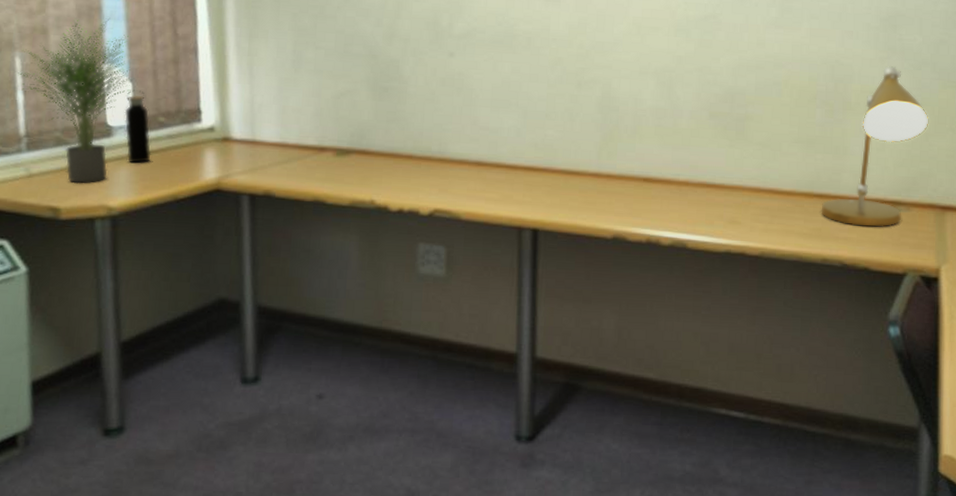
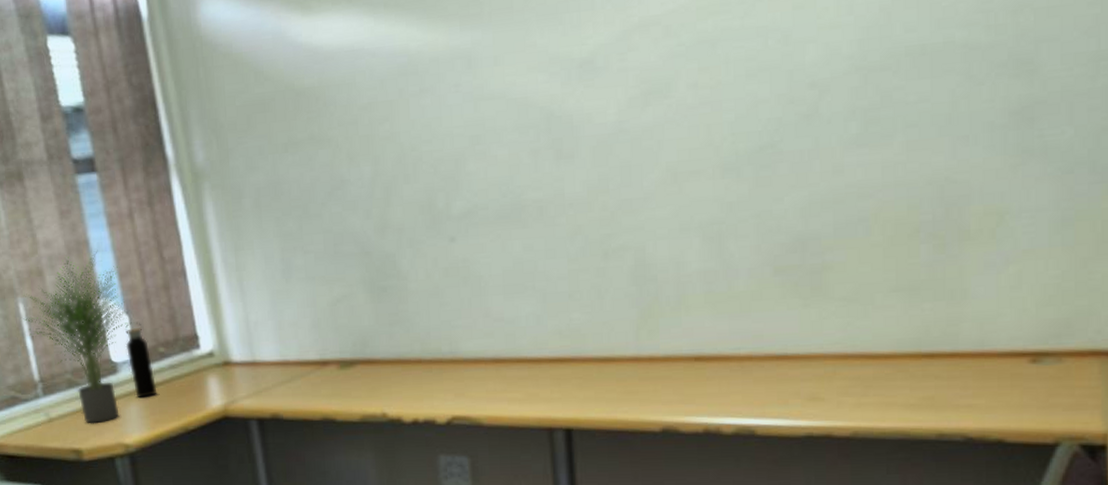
desk lamp: present [821,65,929,227] -> none [933,173,1088,389]

